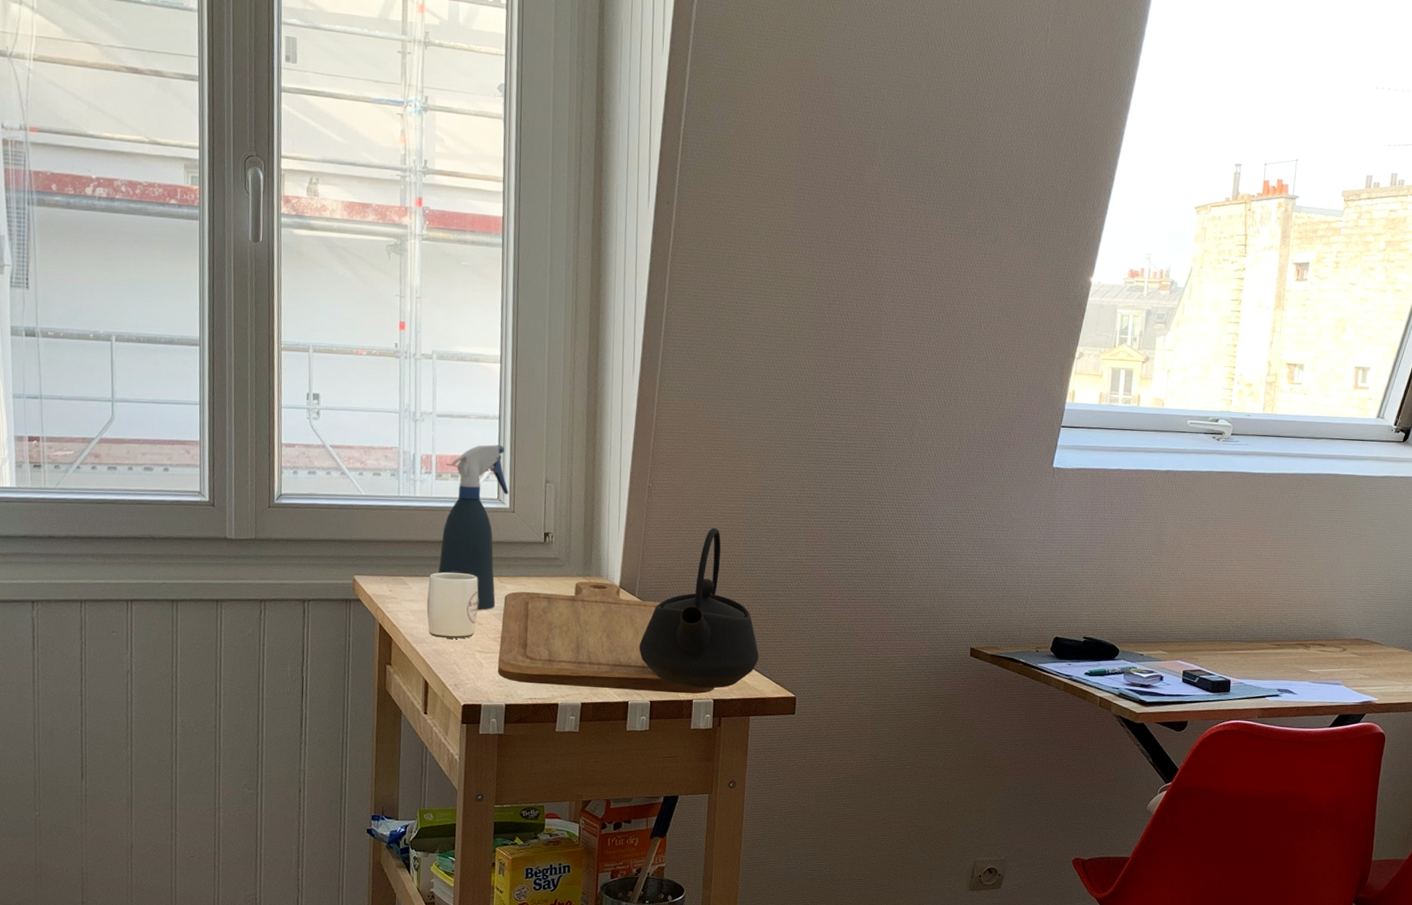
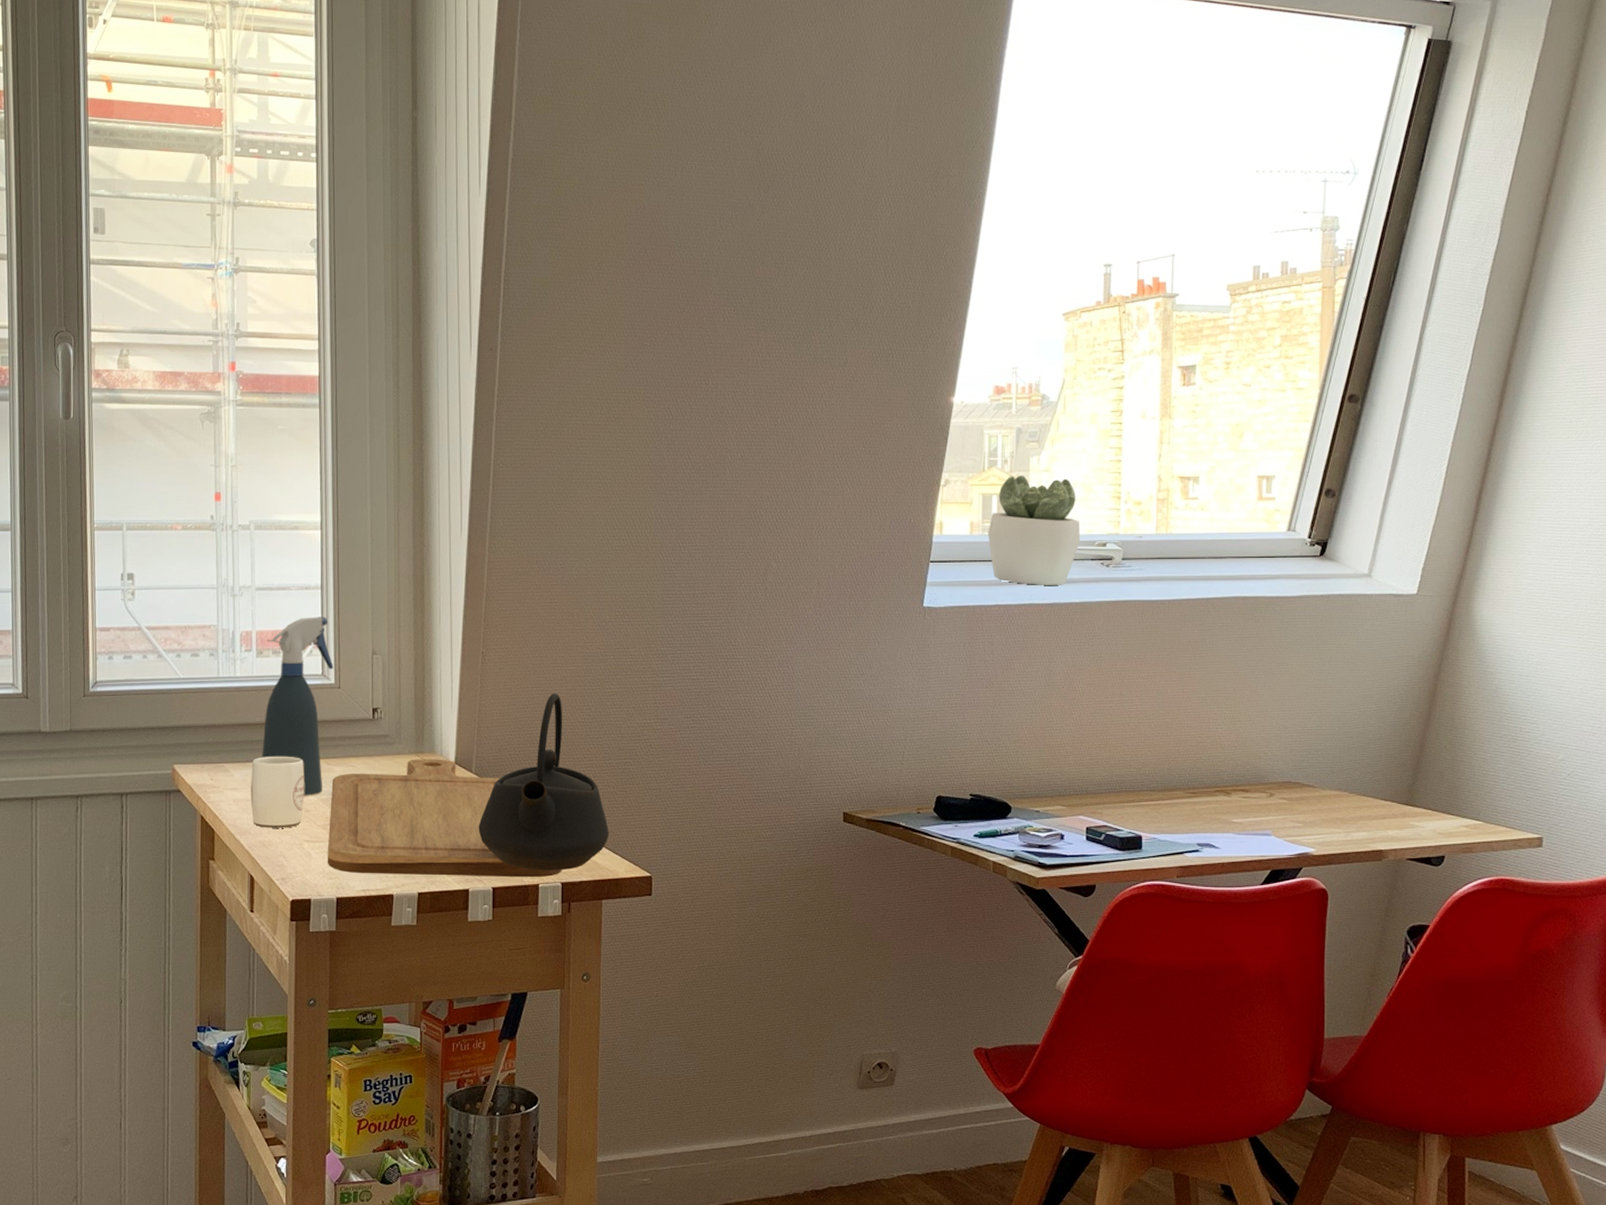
succulent plant: none [1114,352,1197,455] -> present [988,475,1081,585]

